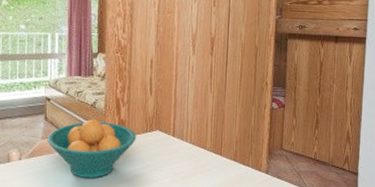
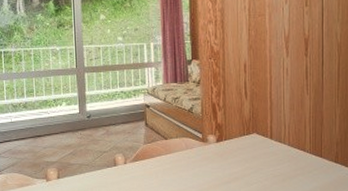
fruit bowl: present [47,119,136,179] -> none [149,124,234,181]

